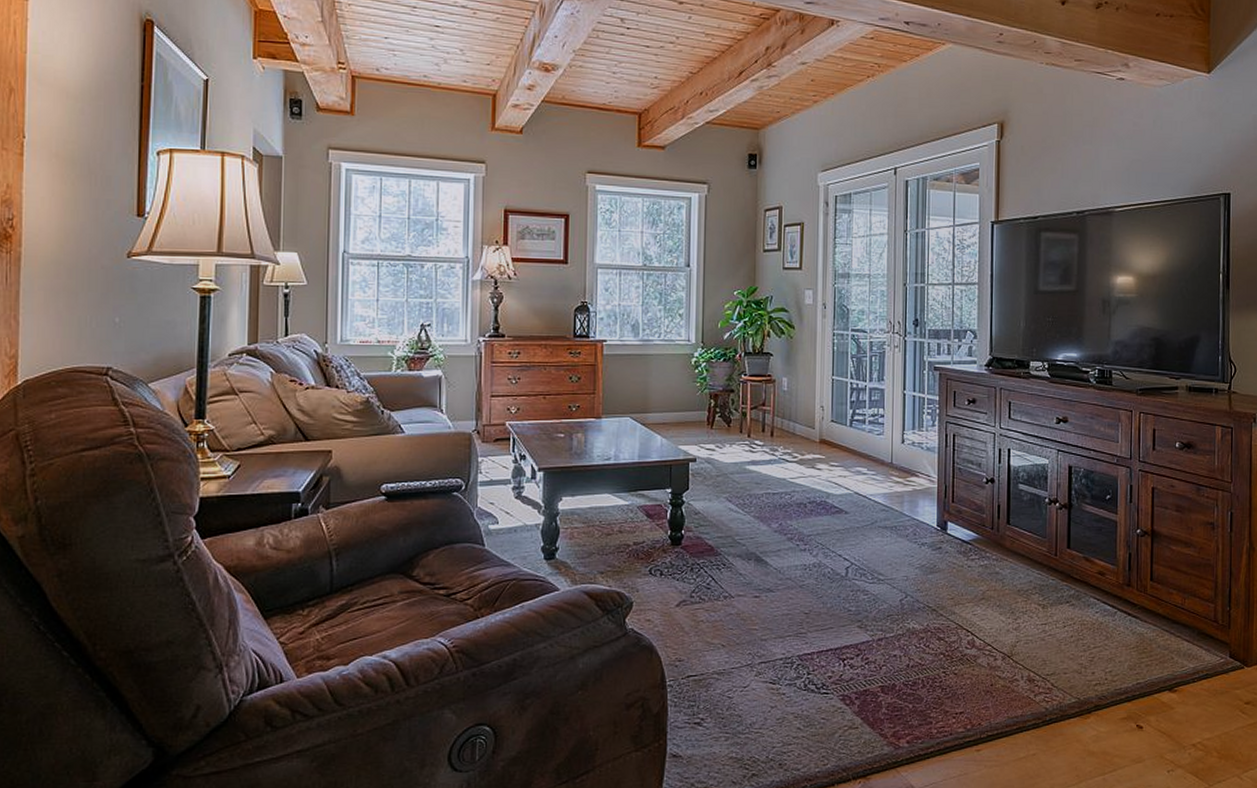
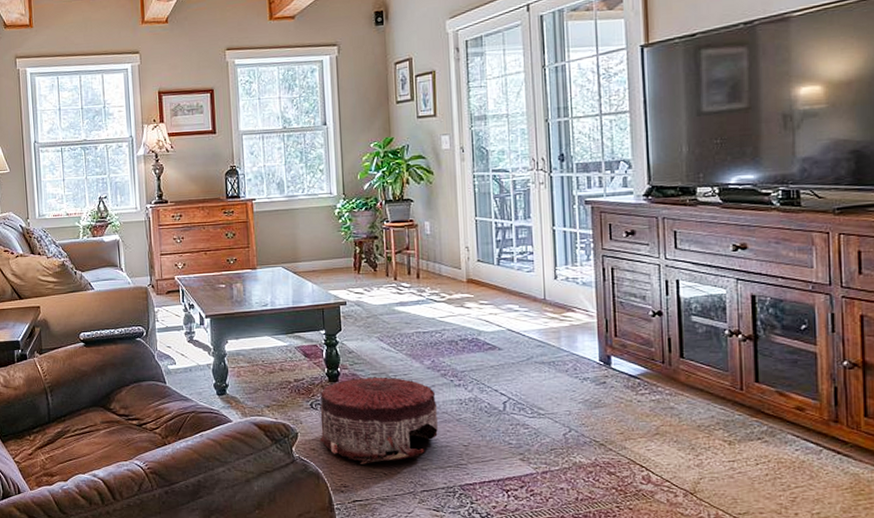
pouf: none [656,540,782,636] -> present [319,376,438,464]

